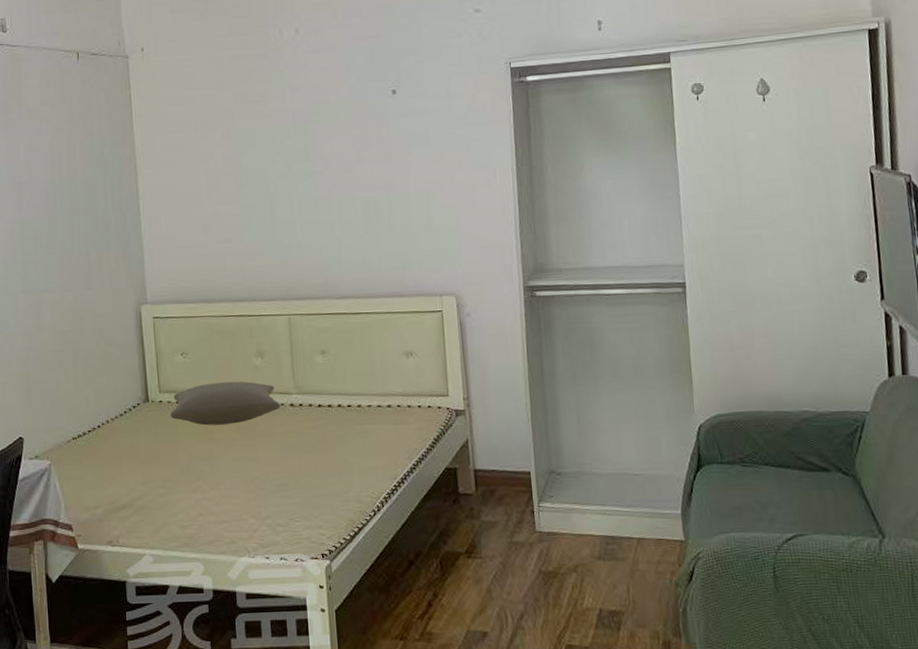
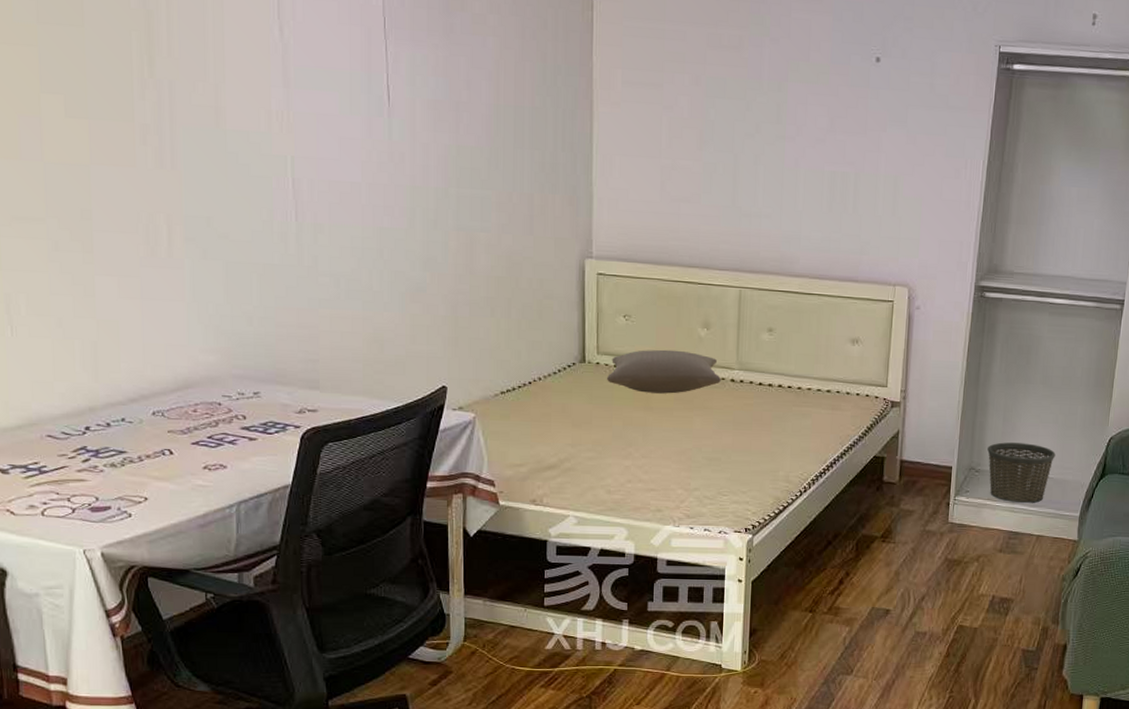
basket: none [565,440,642,505] -> present [987,442,1056,504]

